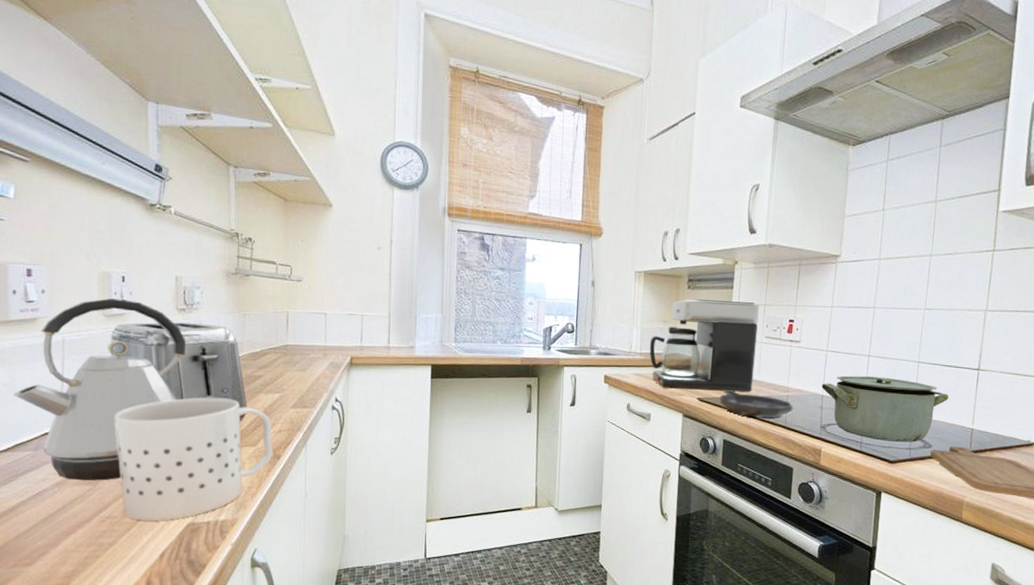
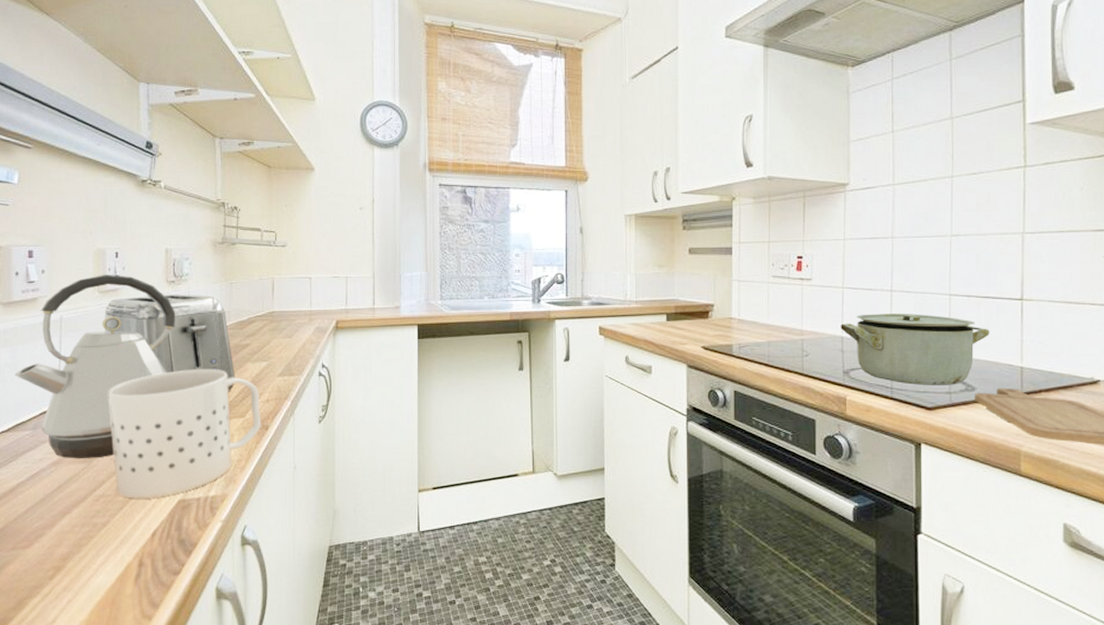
coffee maker: present [649,299,759,393] -> none [645,240,763,339]
frying pan: present [720,389,793,418] -> none [727,335,810,365]

